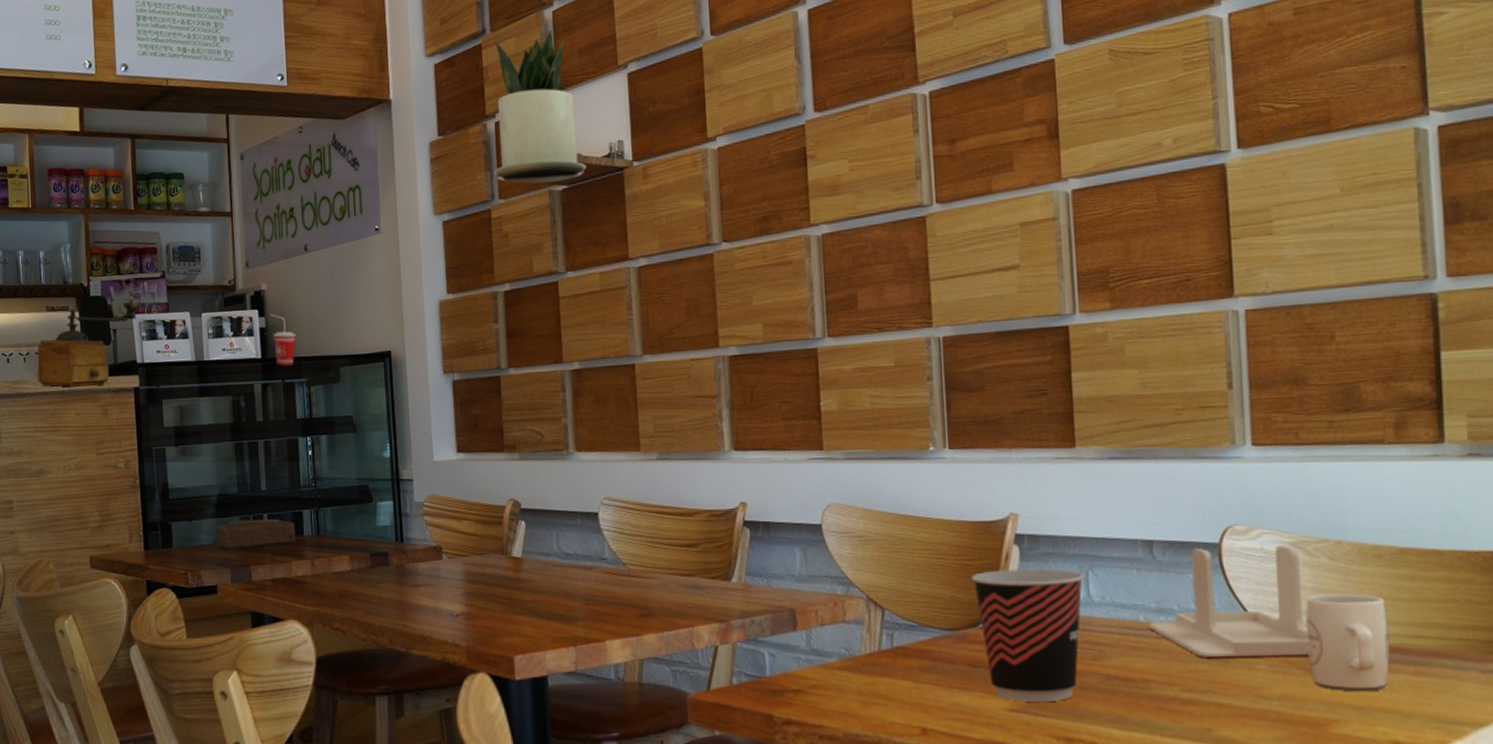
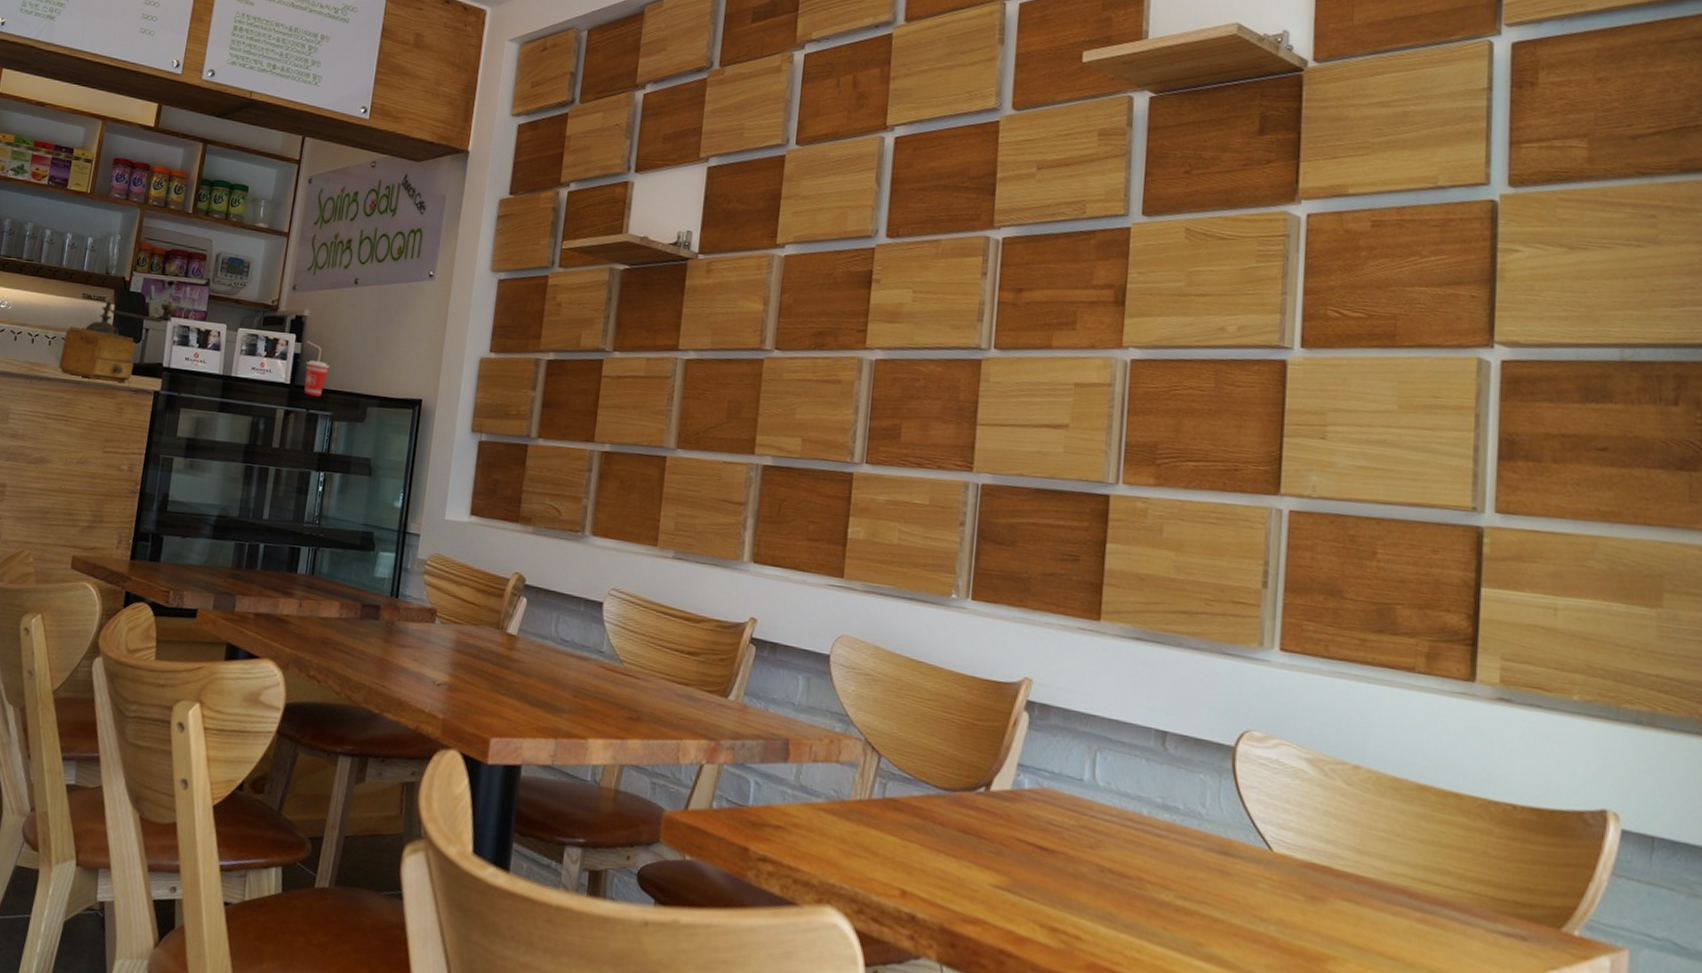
napkin holder: present [216,519,296,551] -> none [206,545,290,582]
planter: present [493,29,587,184] -> none [557,111,652,261]
cup: present [971,568,1084,702] -> none [975,734,1092,886]
napkin holder: present [1148,545,1310,657] -> none [1151,748,1316,883]
mug: present [1305,593,1391,692] -> none [1311,818,1399,933]

